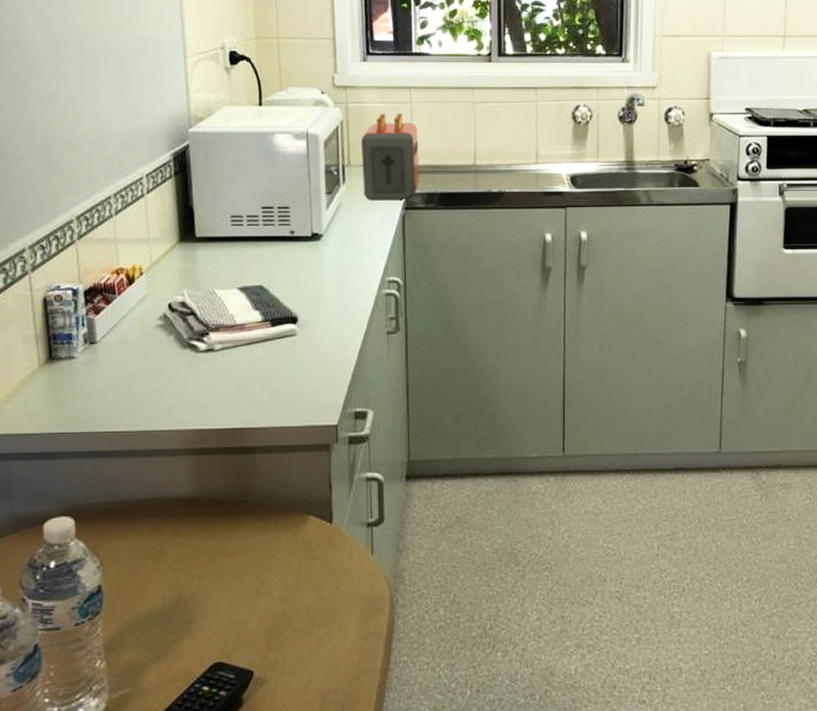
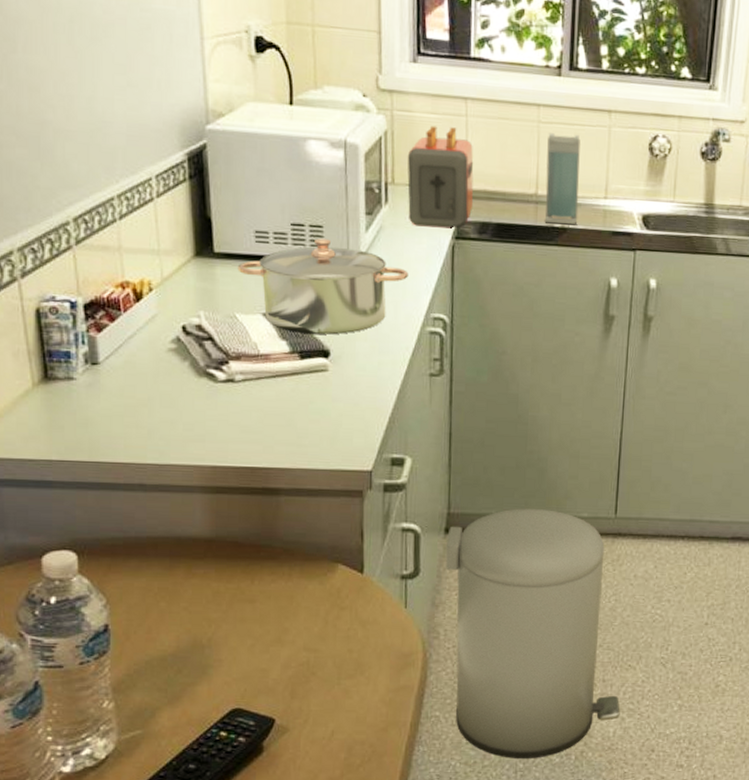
cooking pot: none [216,217,365,303] -> present [237,237,409,335]
pedal bin: none [407,452,580,701] -> present [445,508,620,758]
soap dispenser: none [483,110,513,189] -> present [545,133,581,225]

